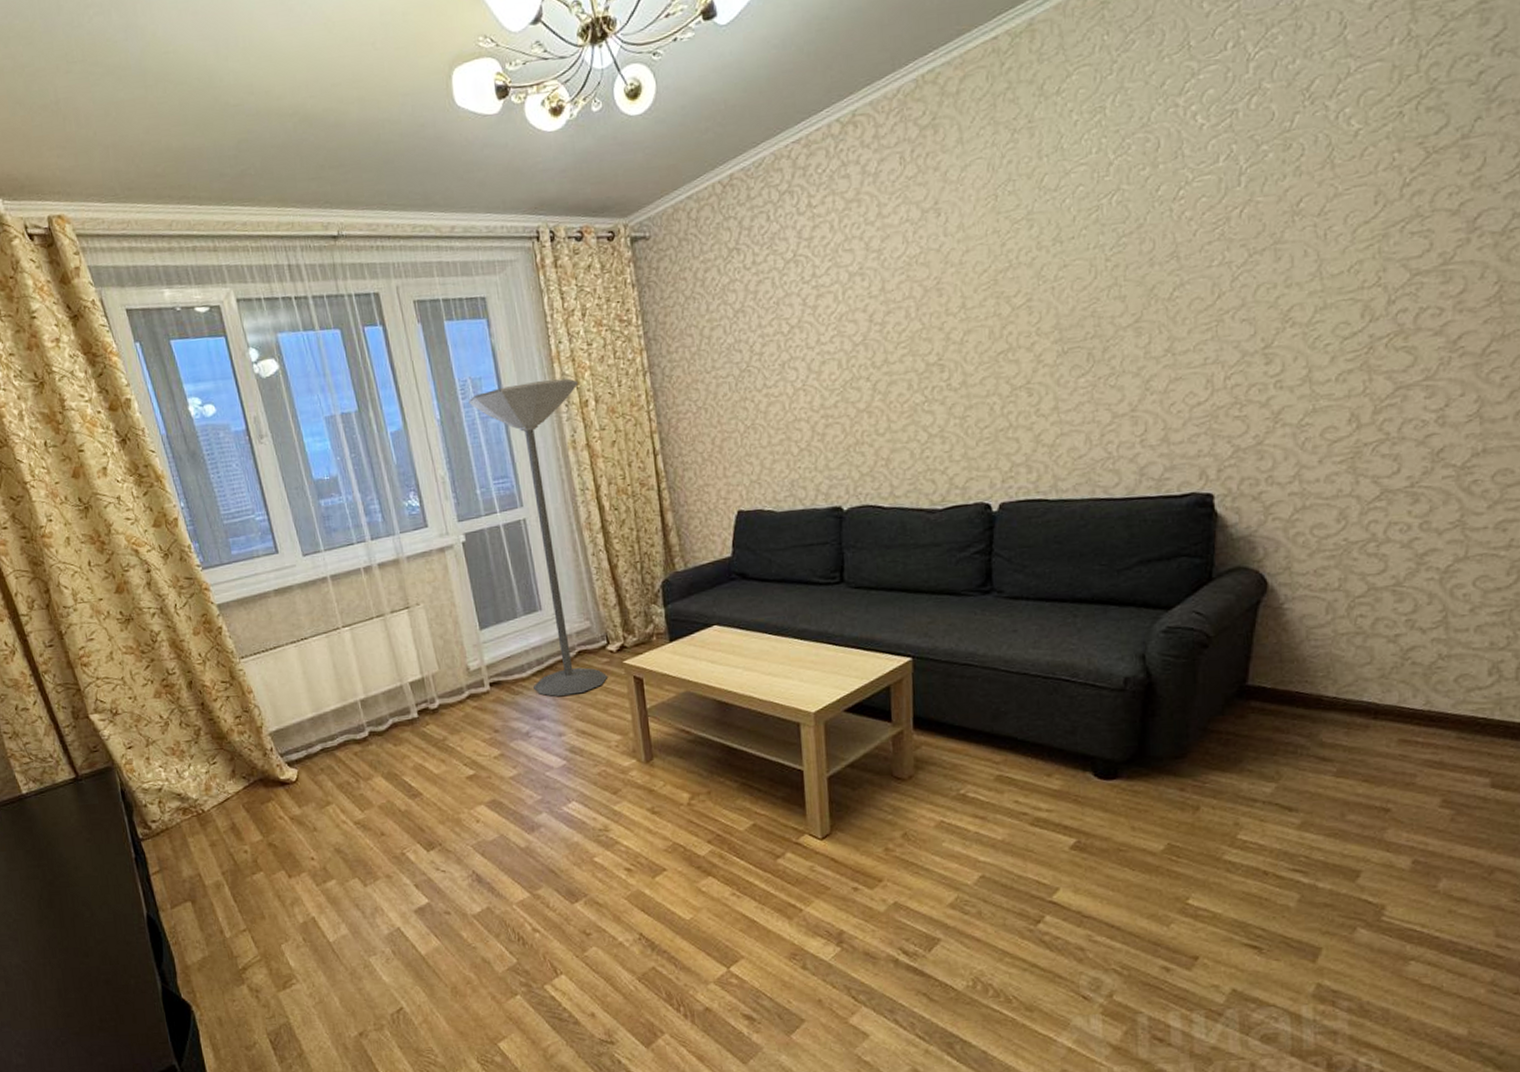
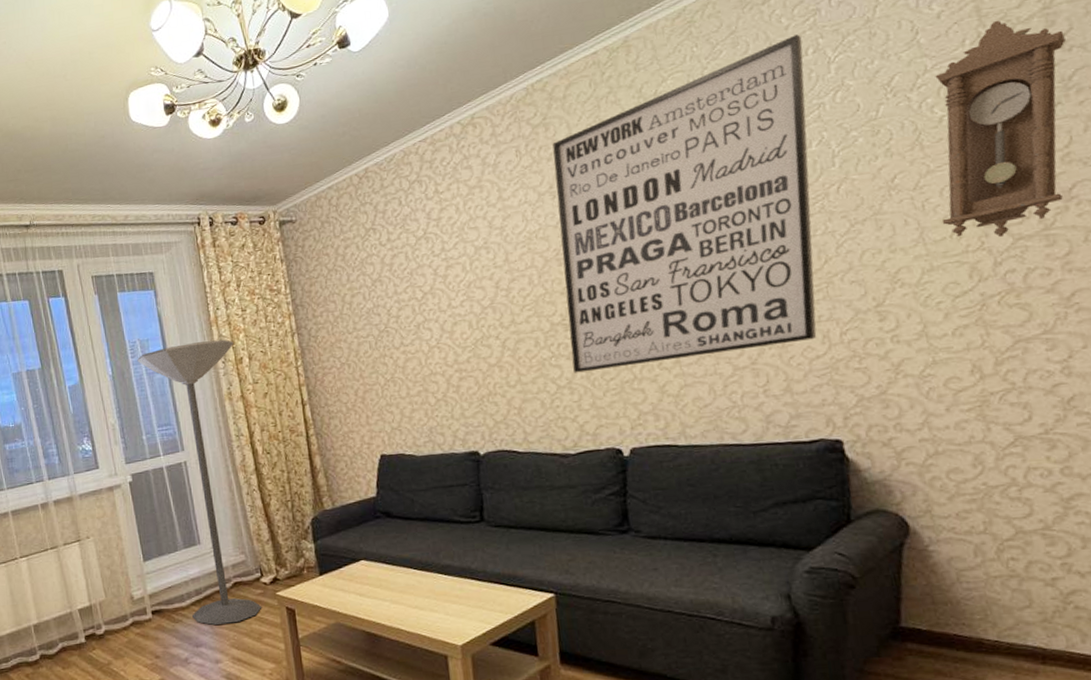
wall art: none [940,23,1223,420] -> present [552,34,817,373]
pendulum clock: none [1342,14,1497,273] -> present [935,20,1066,238]

